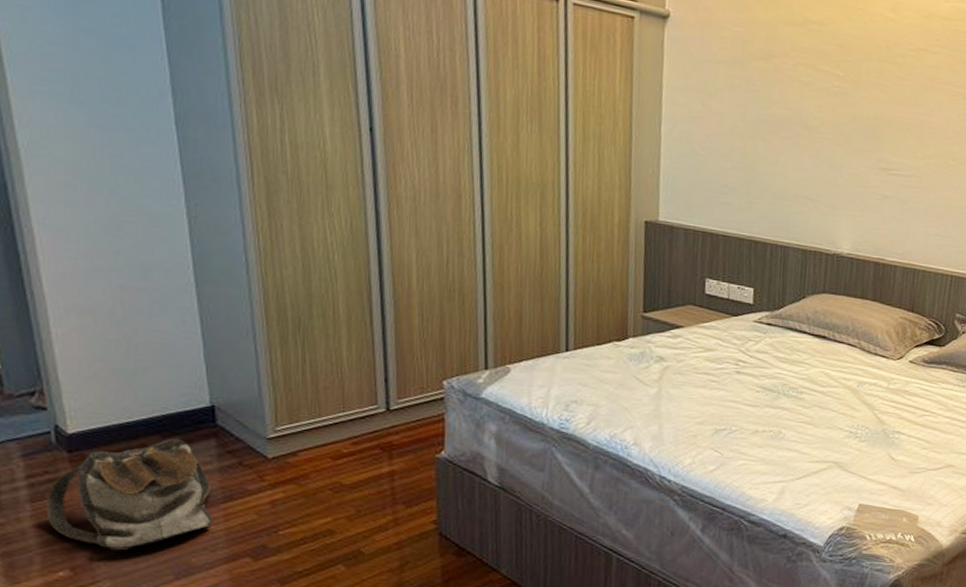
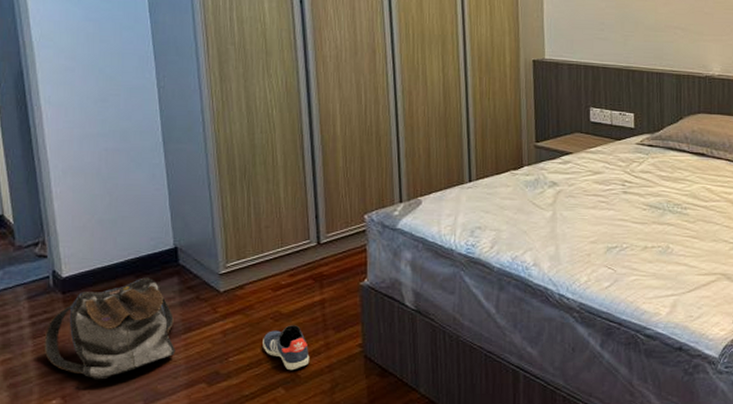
sneaker: none [319,498,376,547] -> present [263,325,310,371]

